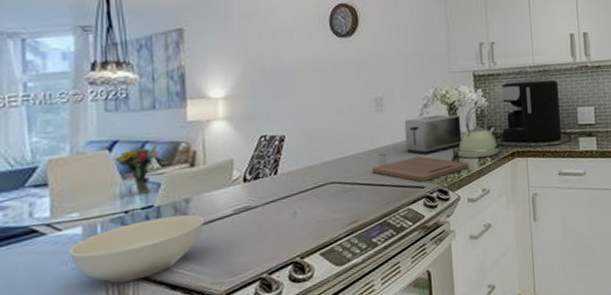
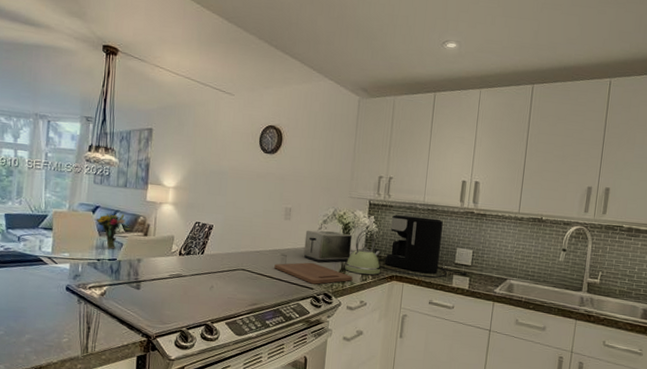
bowl: present [68,214,205,284] -> none [59,268,149,311]

